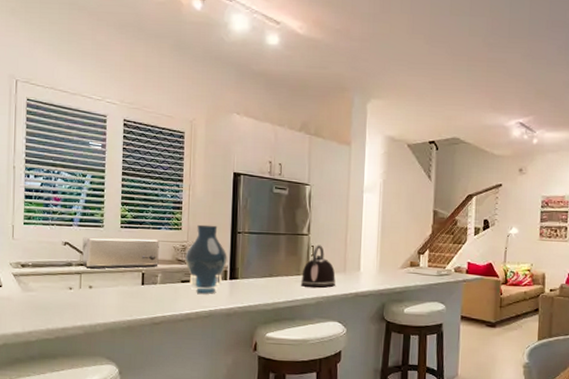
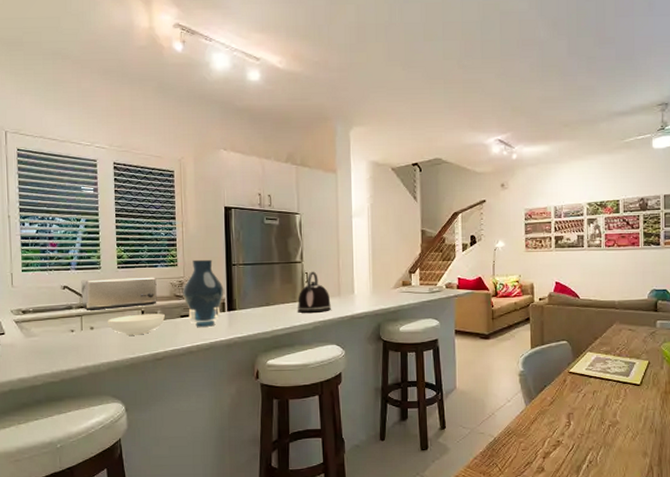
bowl: none [106,276,166,298] -> present [107,313,166,335]

